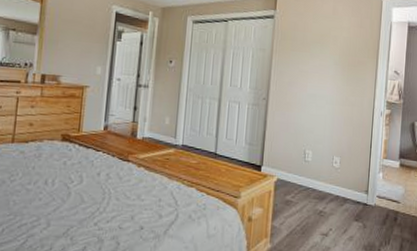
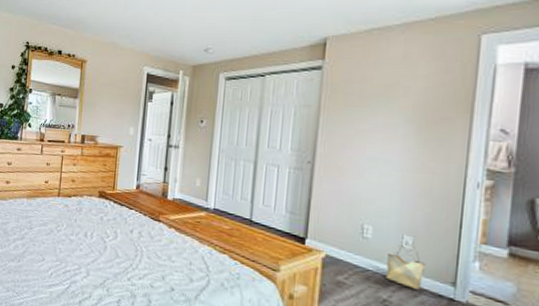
woven basket: none [322,163,348,200] -> present [386,244,425,290]

